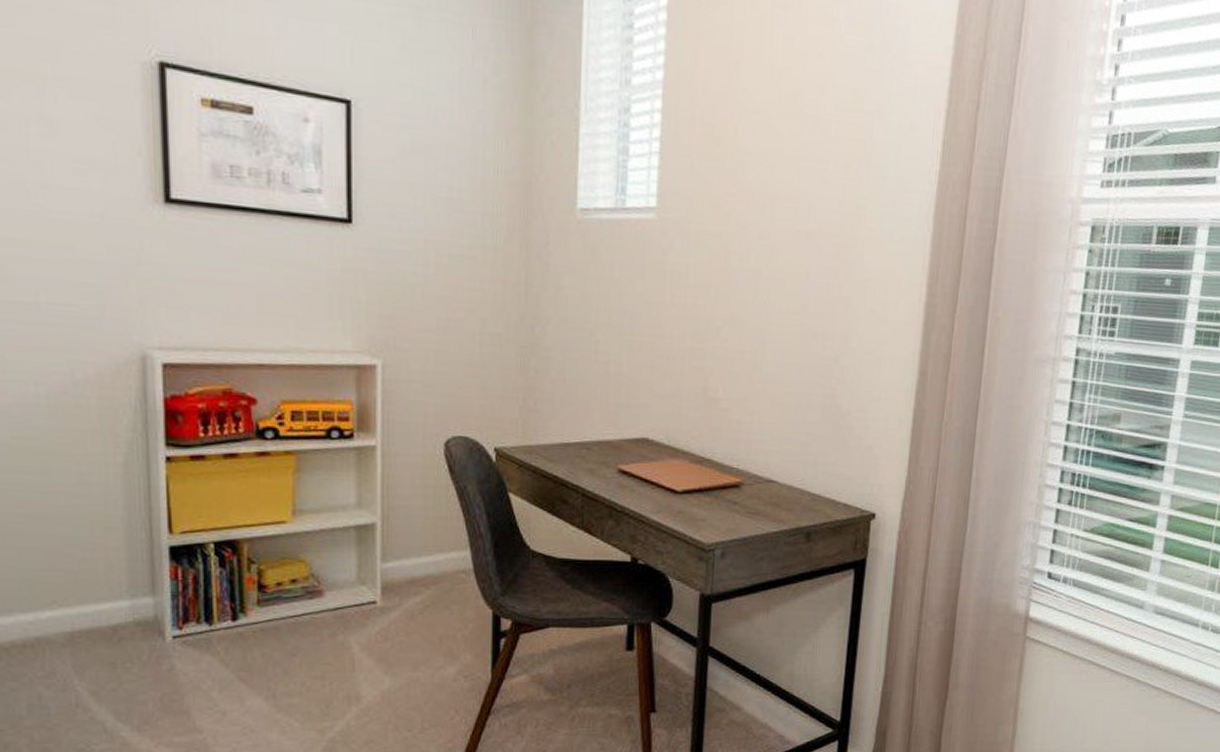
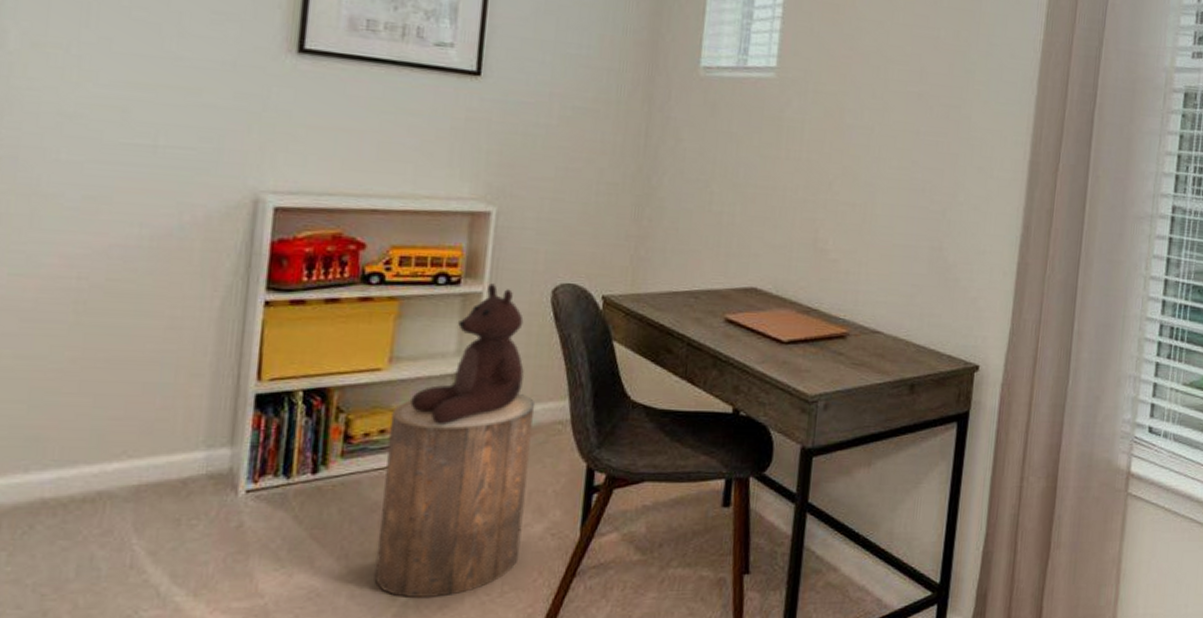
stool: none [299,545,438,734] -> present [374,394,536,599]
teddy bear: none [318,437,424,574] -> present [410,283,524,425]

